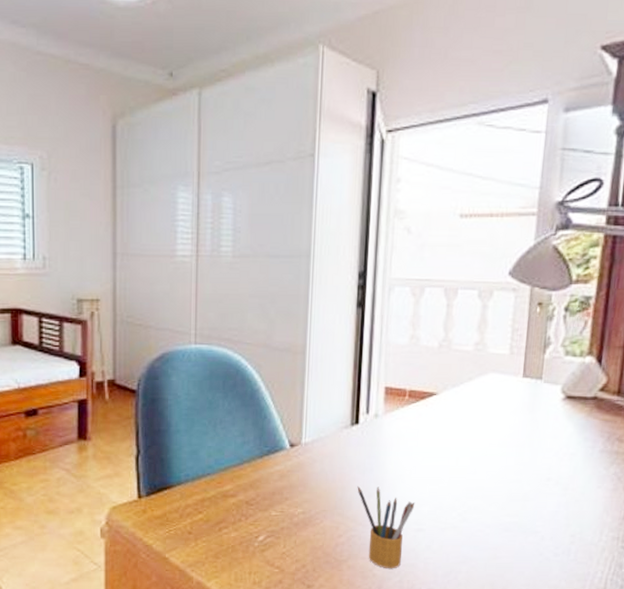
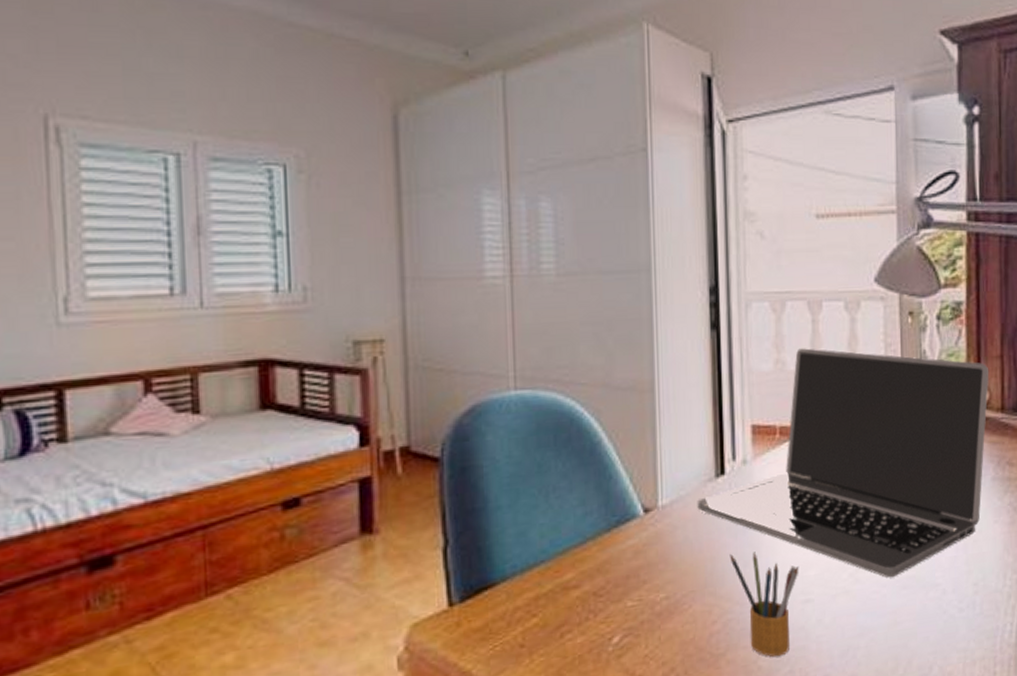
laptop: none [333,328,610,521] -> present [697,348,989,578]

